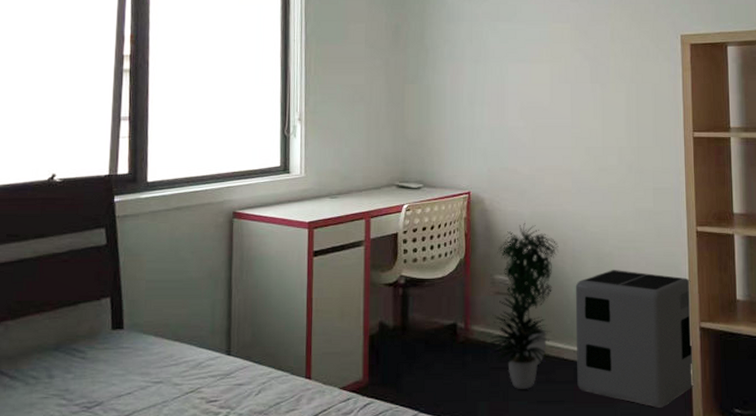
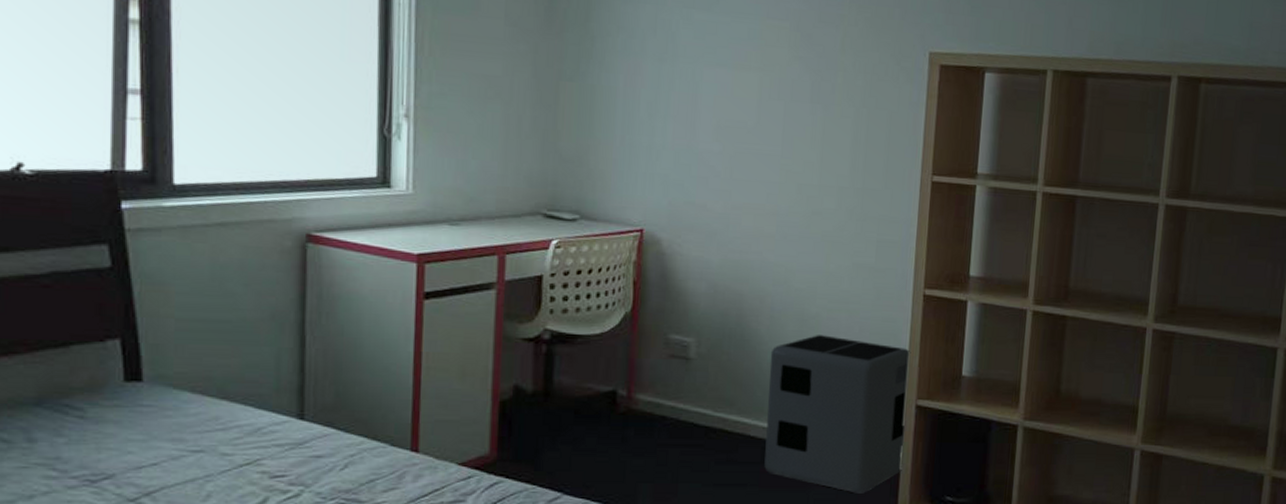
potted plant: present [485,221,559,389] -> none [653,270,754,470]

